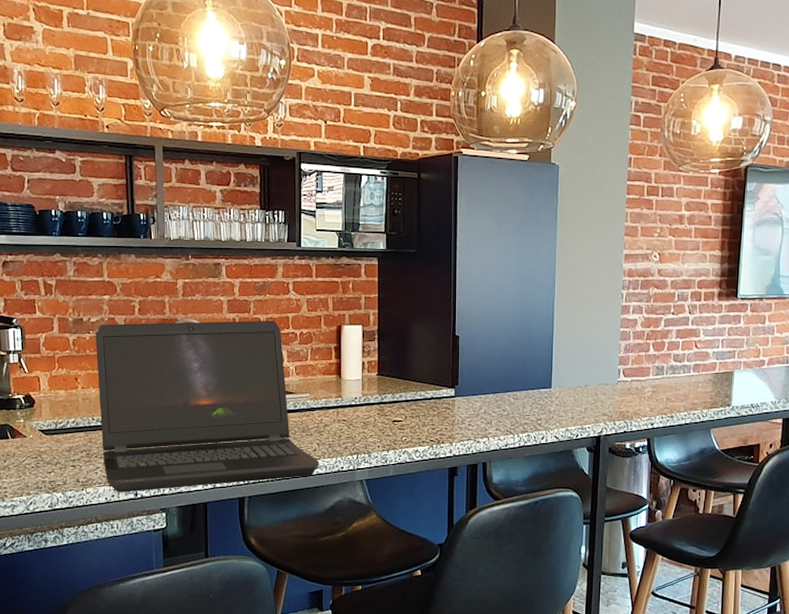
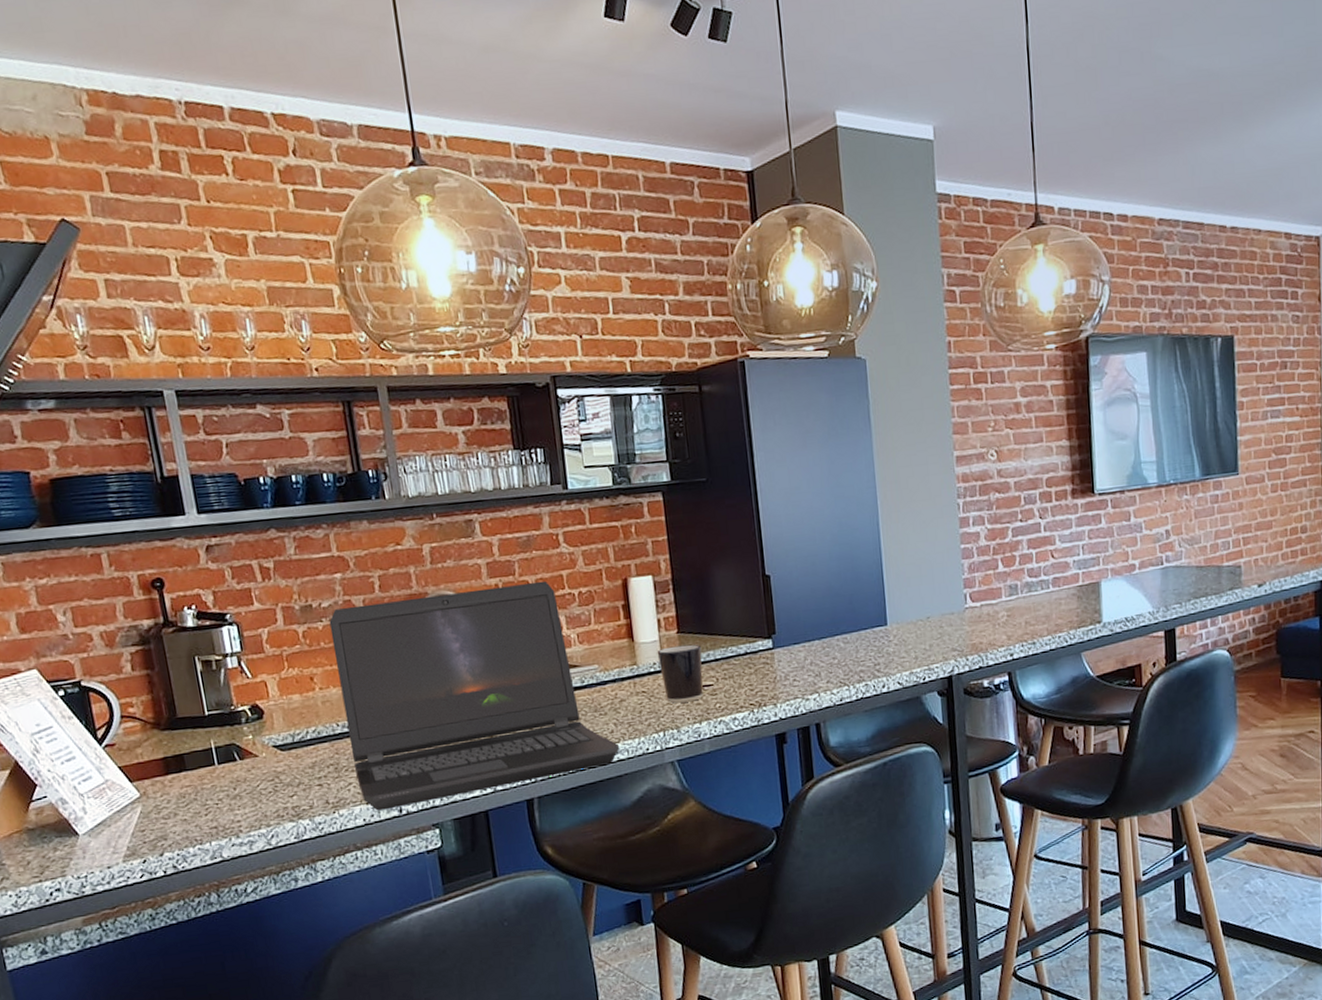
mug: none [359,386,395,433] -> present [657,644,704,704]

